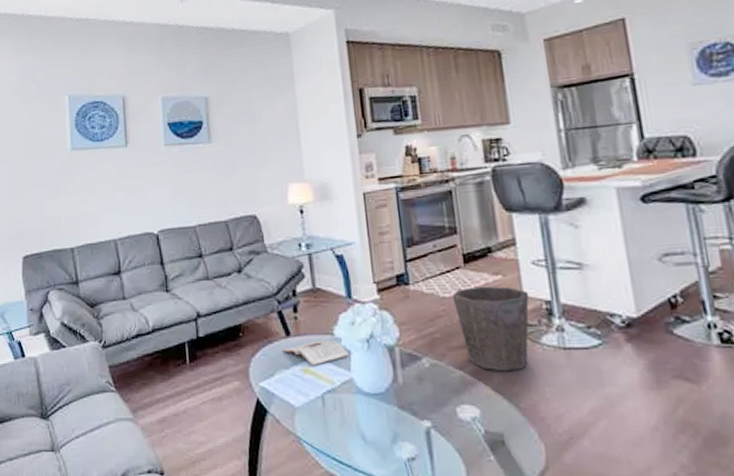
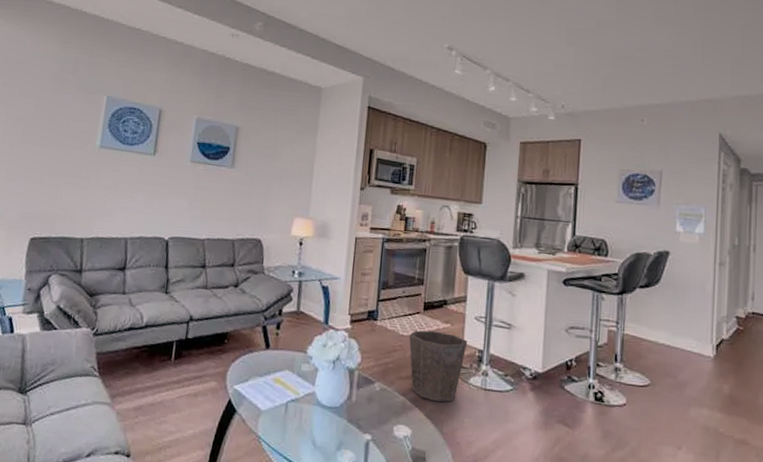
magazine: present [282,340,349,366] -> none [260,356,316,377]

